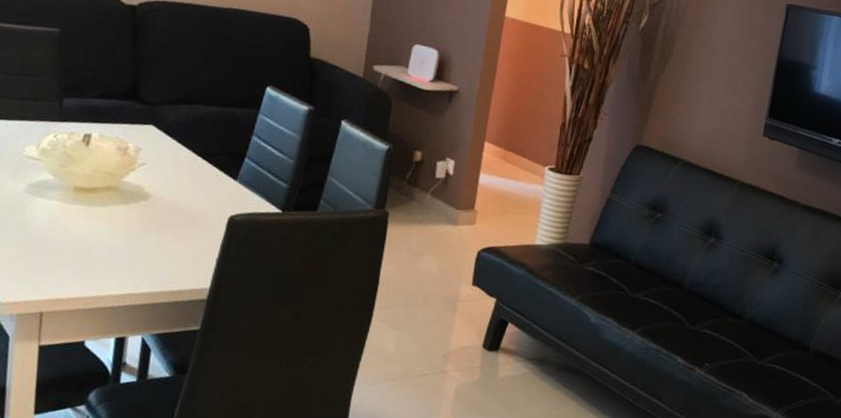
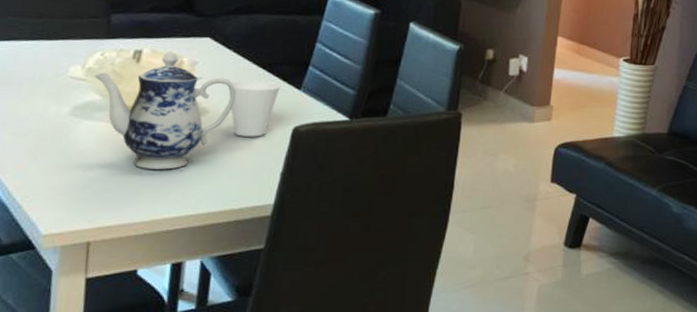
teapot: none [47,138,177,249] -> present [94,53,237,170]
cup: none [169,168,218,224] -> present [228,80,281,137]

